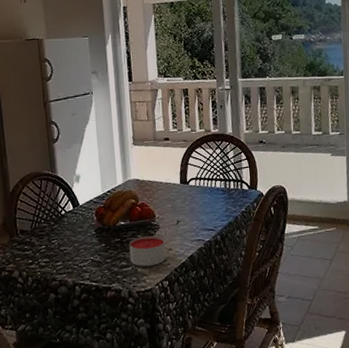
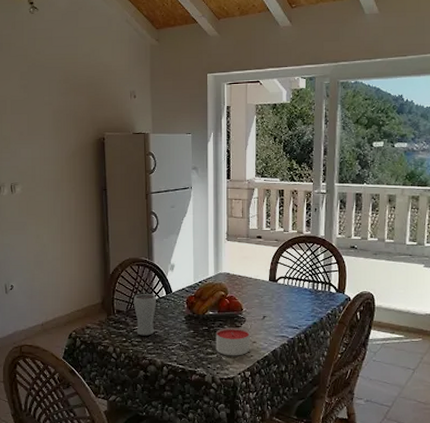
drinking glass: none [37,209,63,255] -> present [133,294,156,336]

